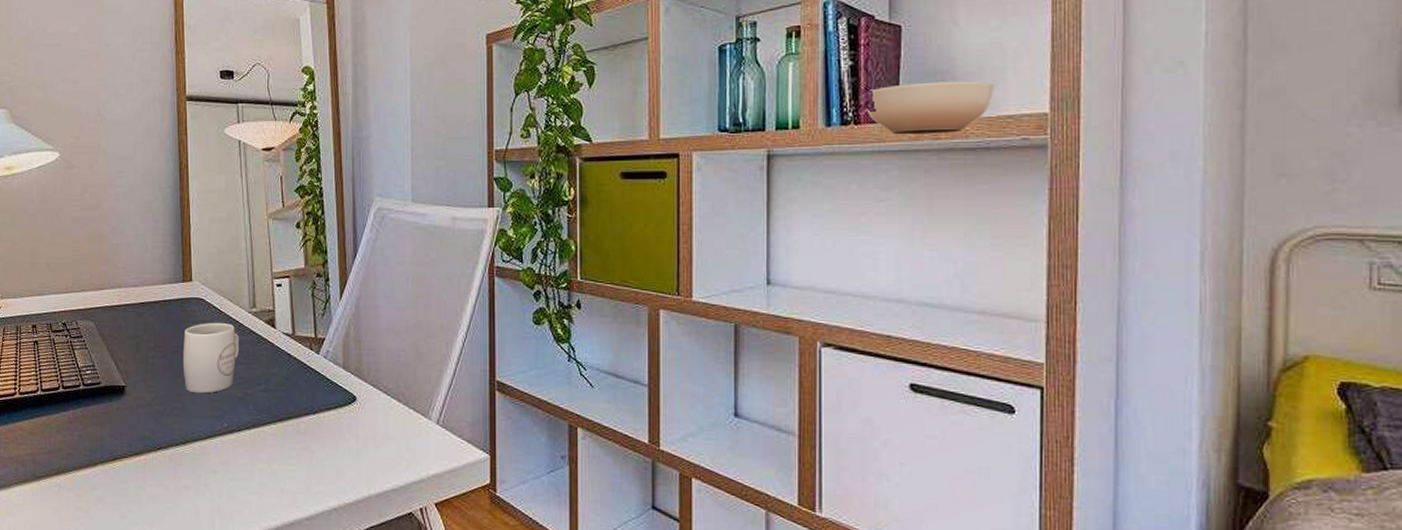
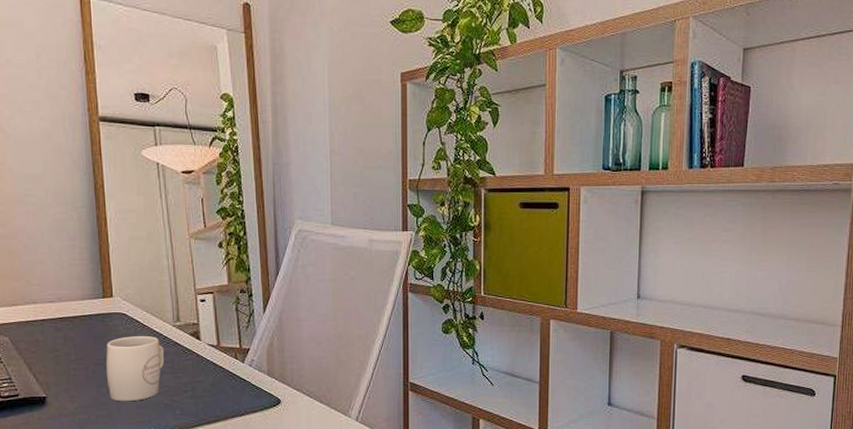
bowl: present [866,81,996,135] -> none [720,135,818,178]

